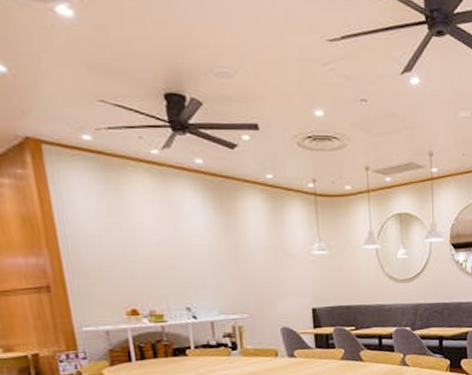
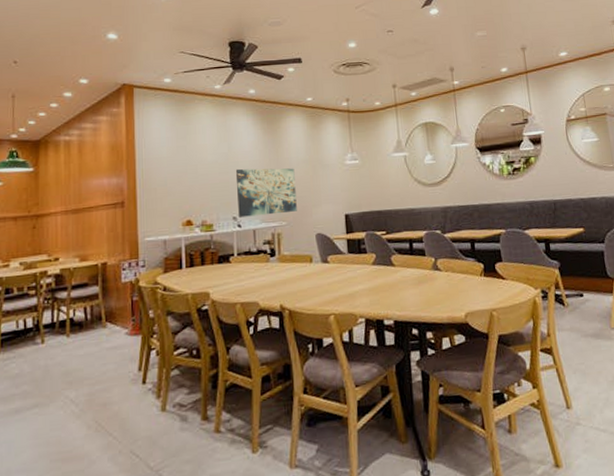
wall art: none [185,253,260,308] -> present [235,168,297,218]

